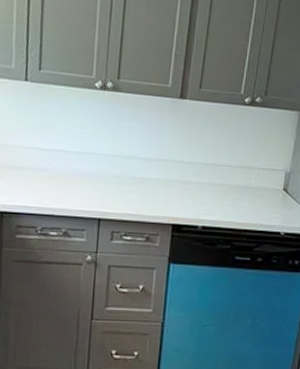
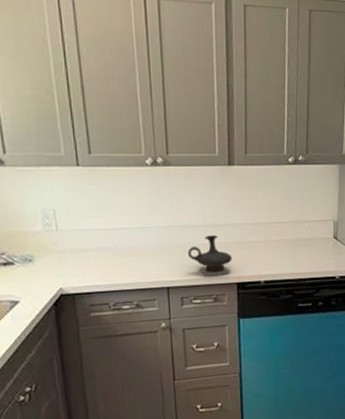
teapot: none [124,169,171,214] -> present [187,235,232,276]

